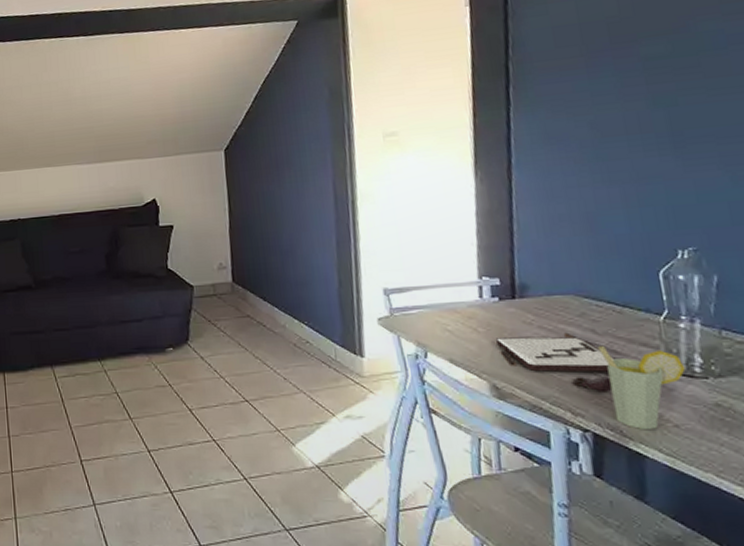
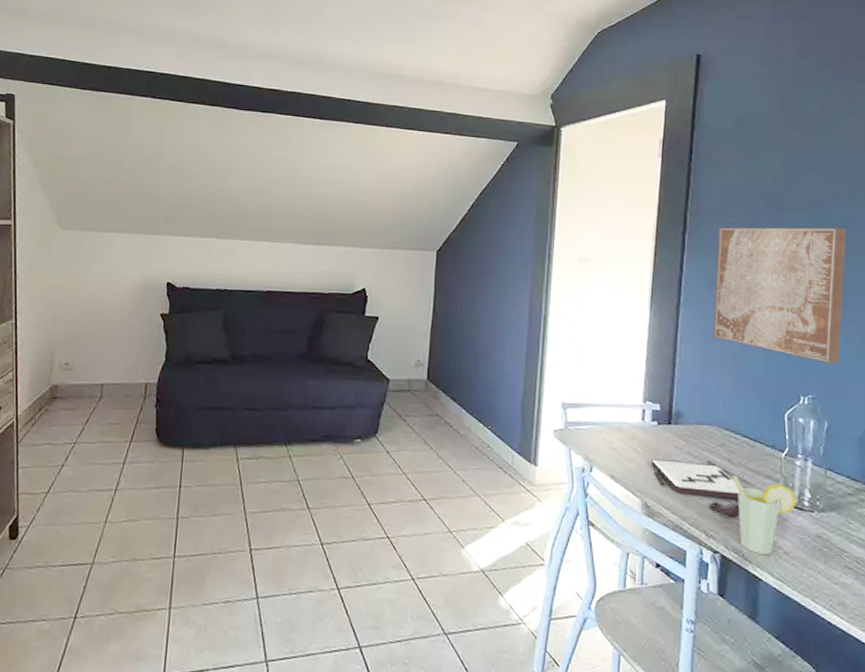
wall art: none [550,47,727,209] -> present [713,227,847,364]

